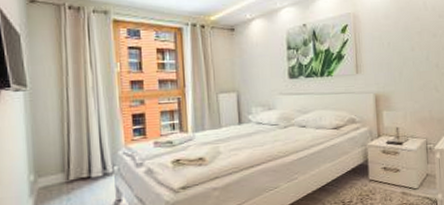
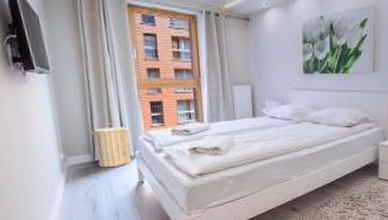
laundry hamper: none [65,138,111,188] -> present [90,123,132,168]

